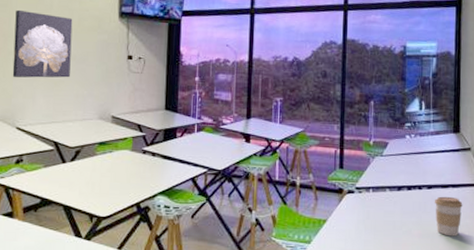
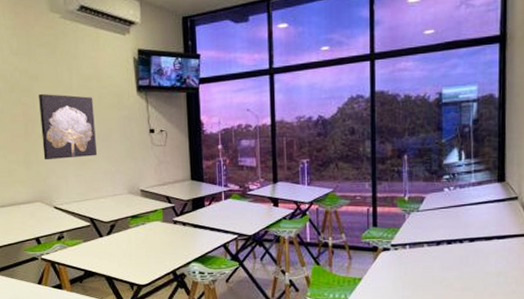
coffee cup: present [434,196,463,237] -> none [477,248,509,289]

